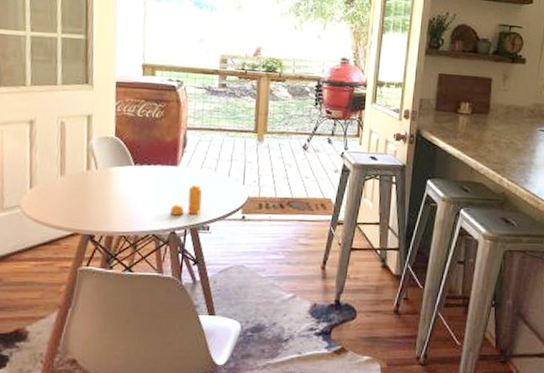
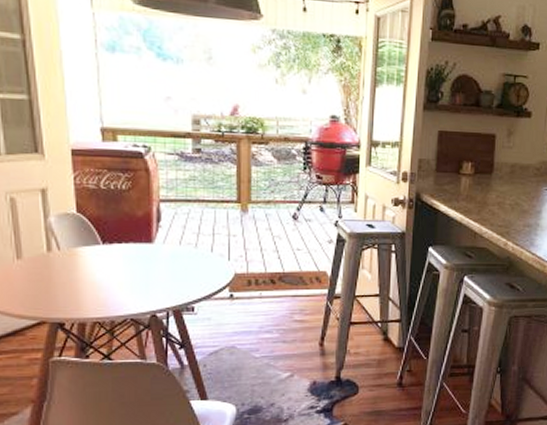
pepper shaker: present [169,184,202,216] -> none [148,263,183,297]

